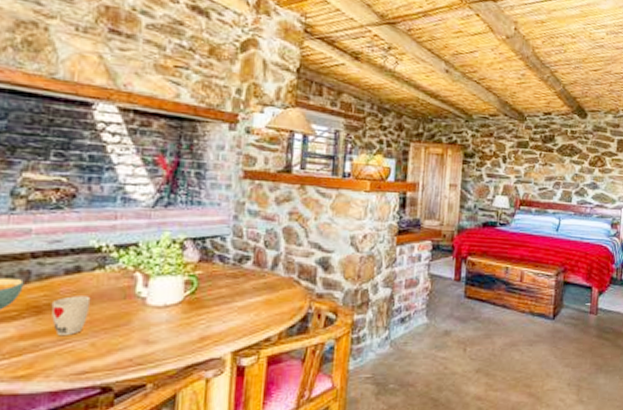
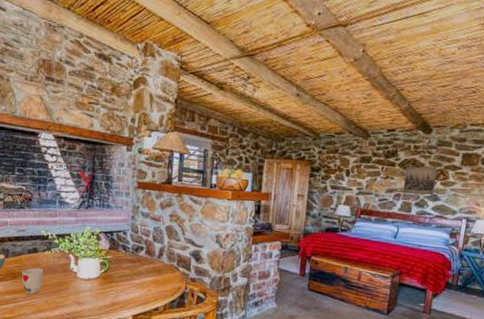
wall art: none [562,152,595,183] -> present [402,166,437,195]

